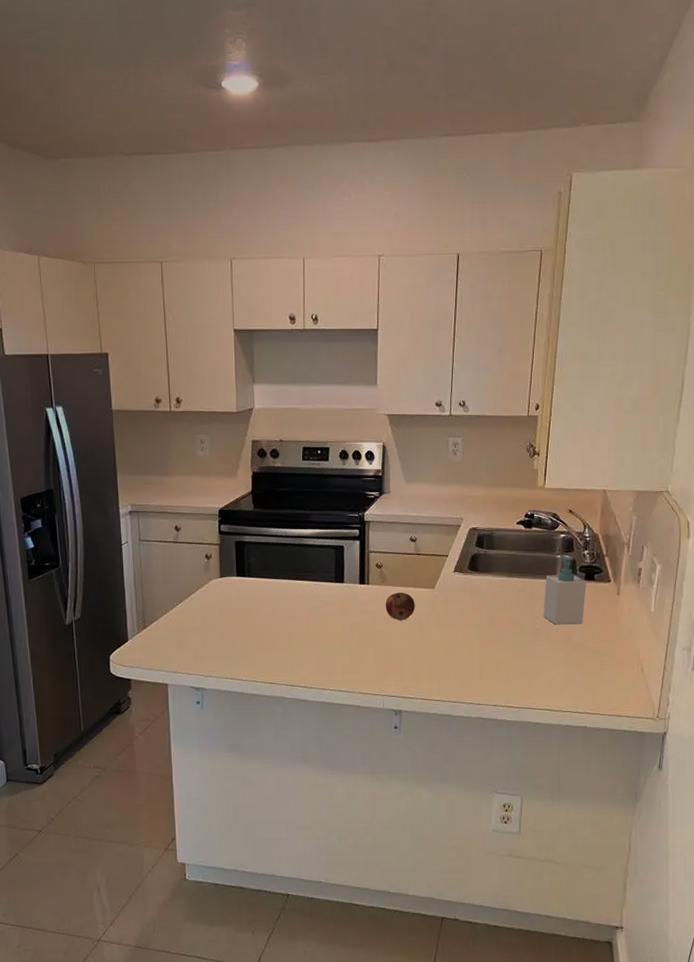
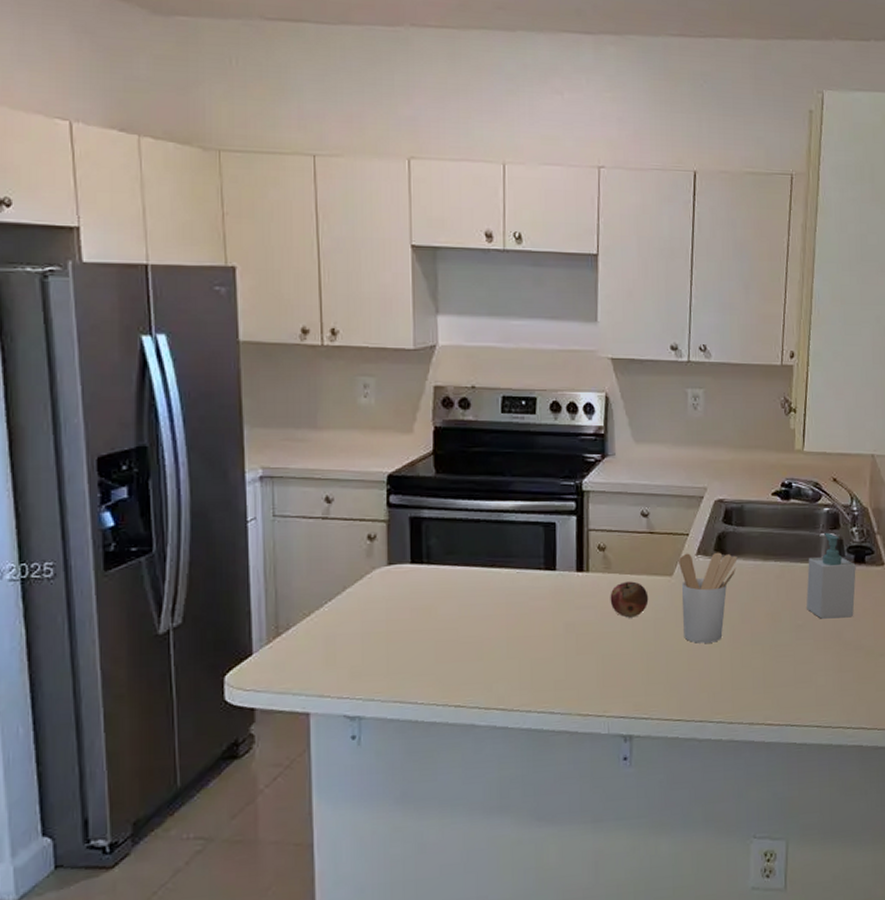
utensil holder: none [440,570,487,642] -> present [679,552,738,643]

